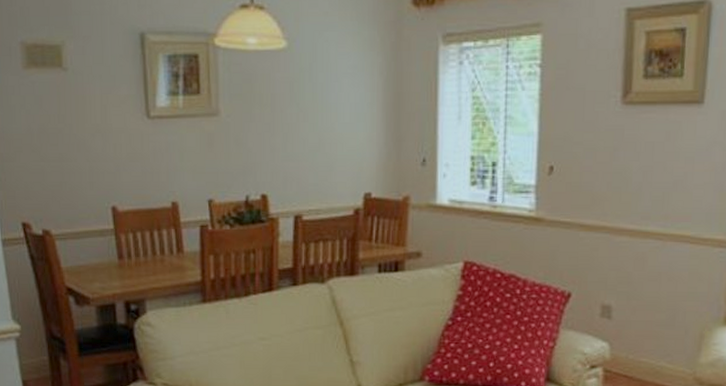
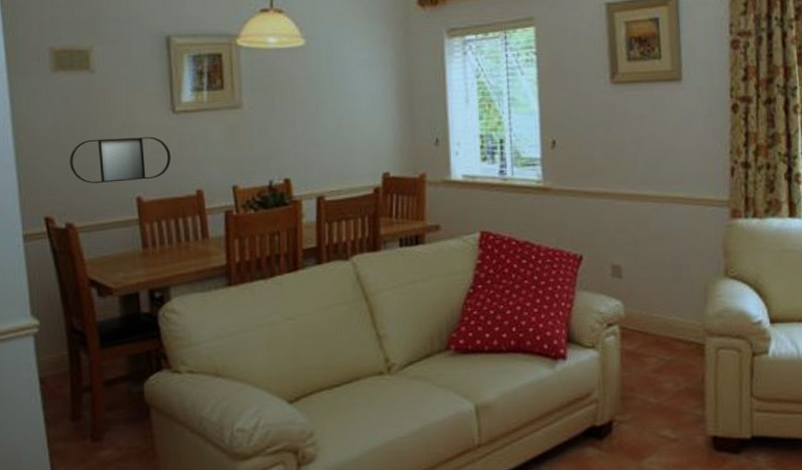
home mirror: none [44,143,146,190] -> present [70,137,171,183]

